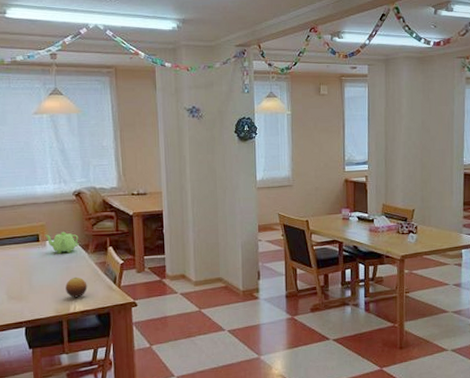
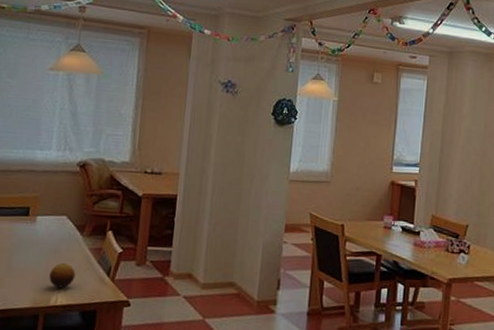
teapot: present [44,231,79,254] -> none [35,207,75,234]

